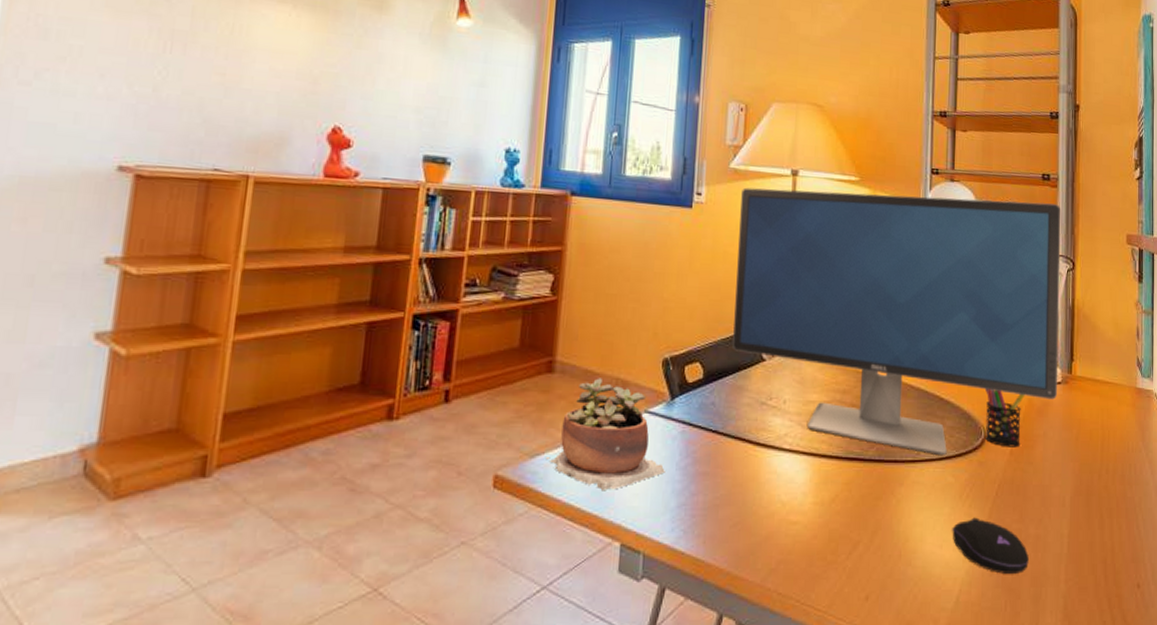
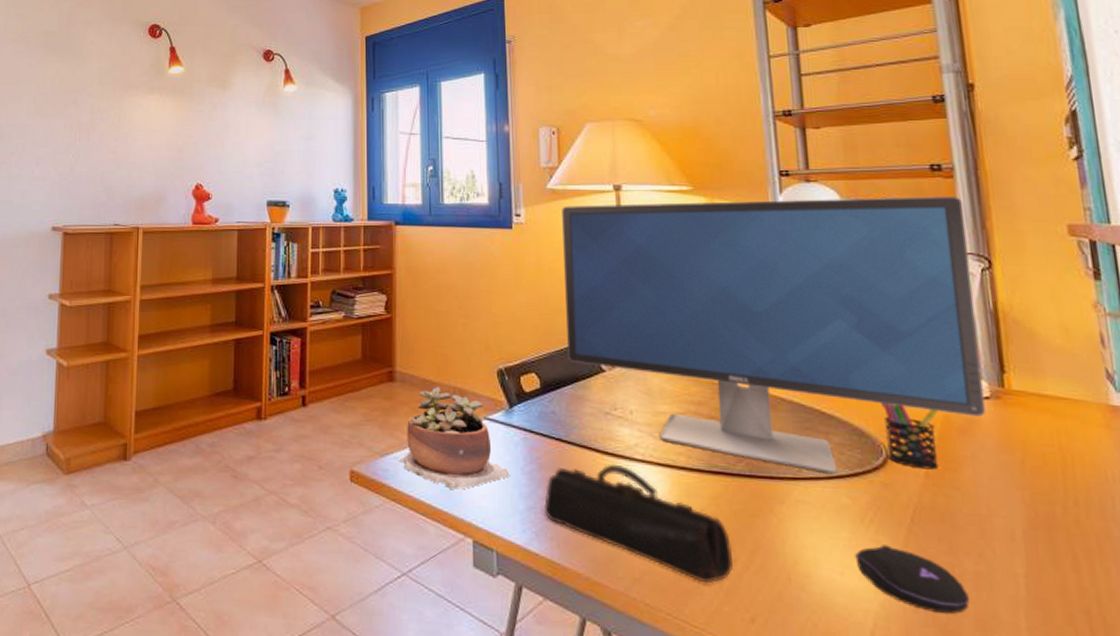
pencil case: none [693,454,858,566] -> present [543,464,733,583]

